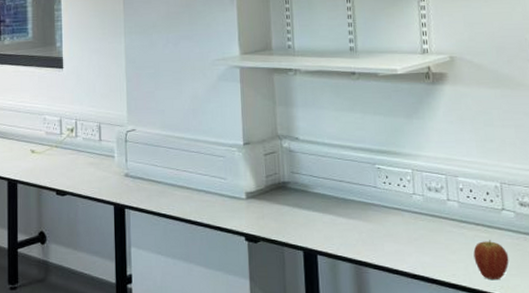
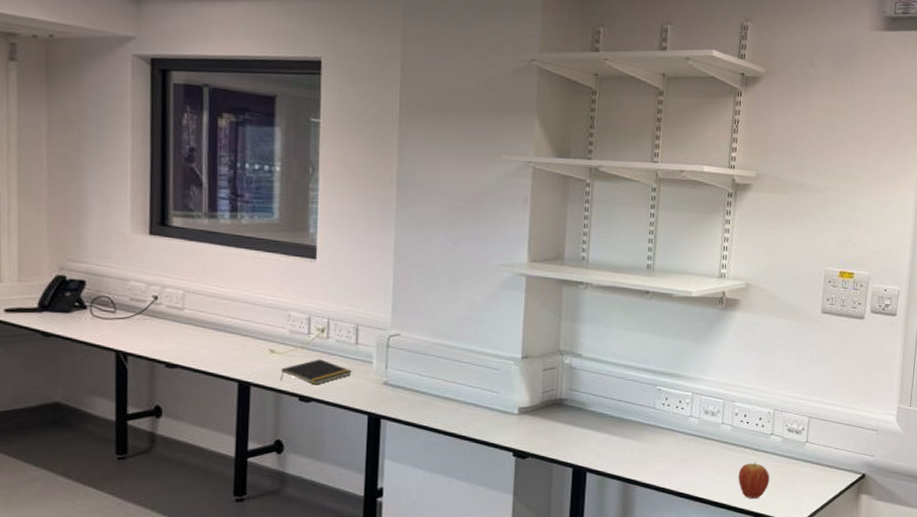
notepad: none [40,156,98,180] -> present [280,359,352,385]

